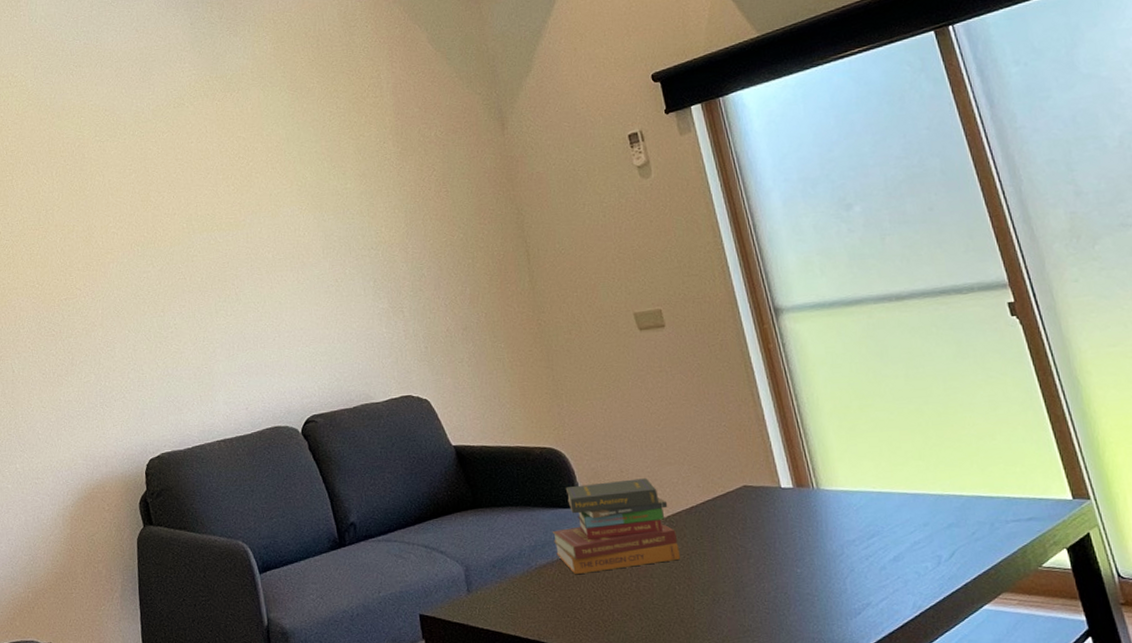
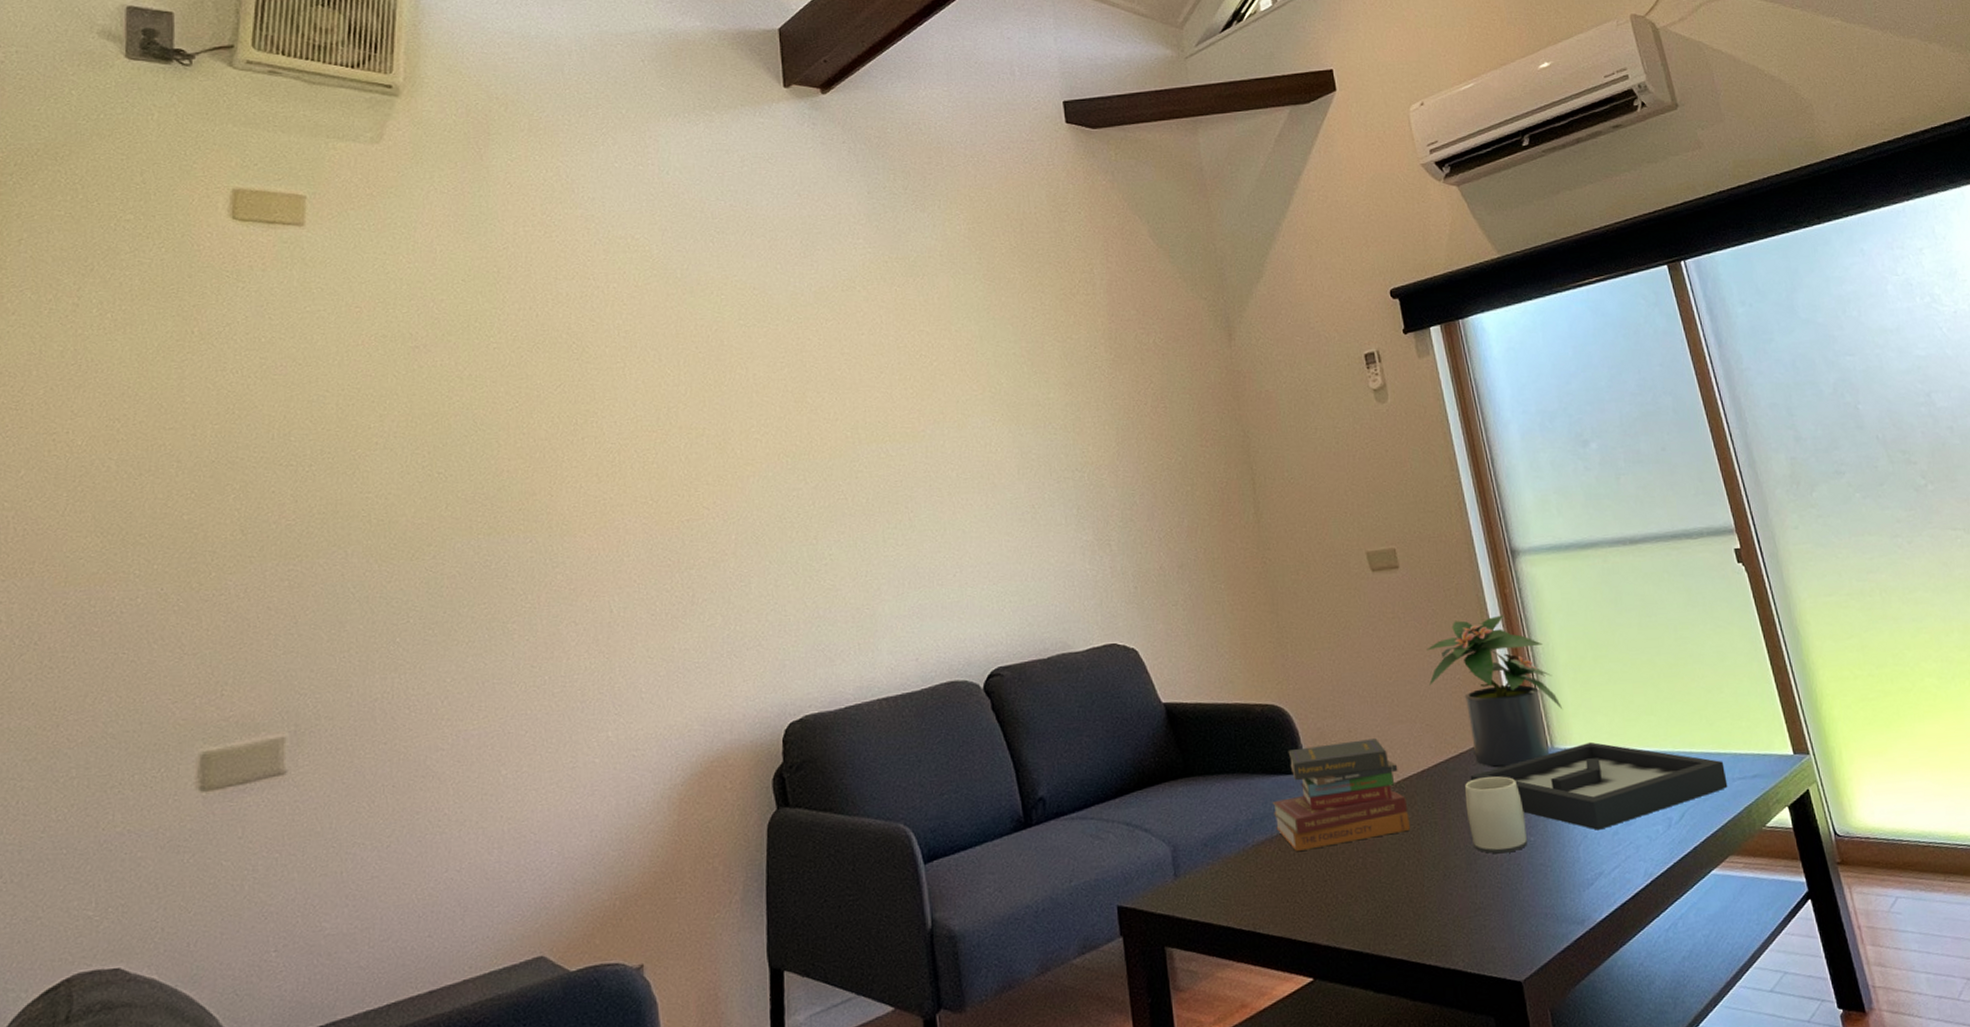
potted plant: none [693,367,827,506] -> present [1426,614,1562,768]
mug: none [731,513,794,583] -> present [1464,776,1527,854]
decorative tray: none [737,484,1001,565] -> present [1470,741,1728,830]

